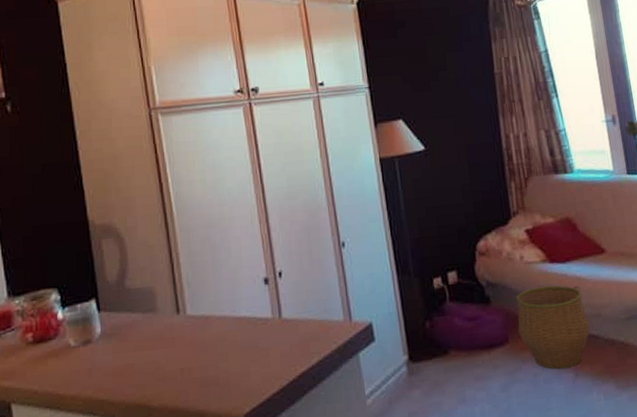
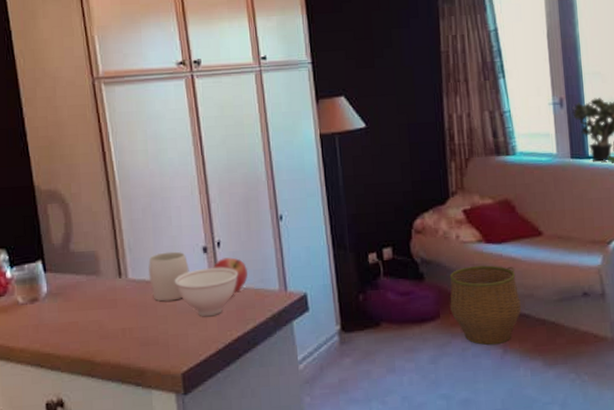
mug: none [207,284,251,338] -> present [148,251,190,302]
bowl: none [235,298,302,352] -> present [174,267,239,317]
fruit: none [274,288,311,327] -> present [213,257,248,294]

